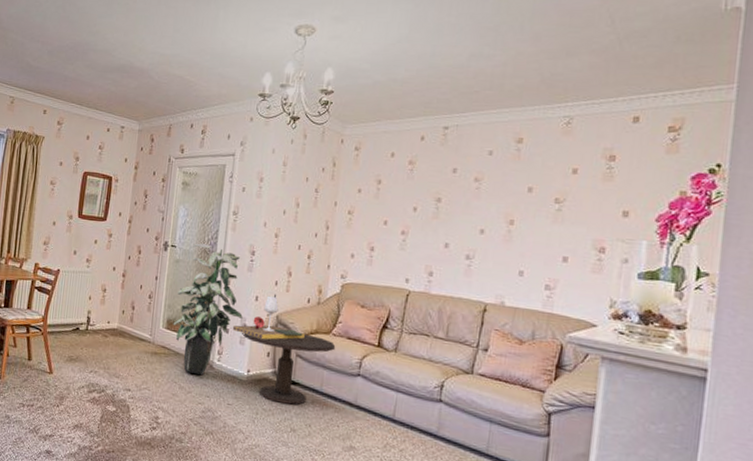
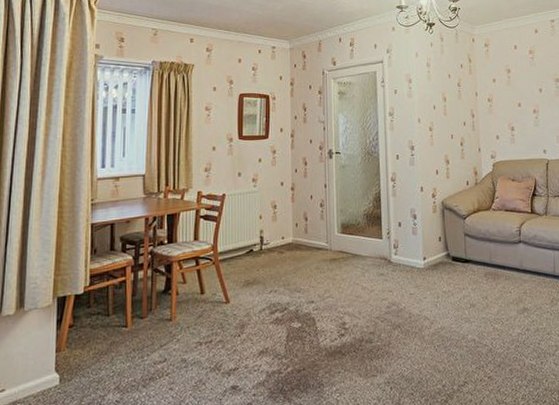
indoor plant: present [173,243,243,376] -> none [347,146,412,272]
cocktail glass: present [233,294,305,340] -> none [405,182,469,227]
side table: present [243,333,336,405] -> none [415,213,497,283]

